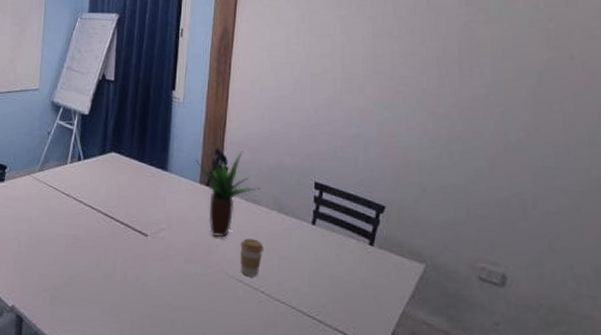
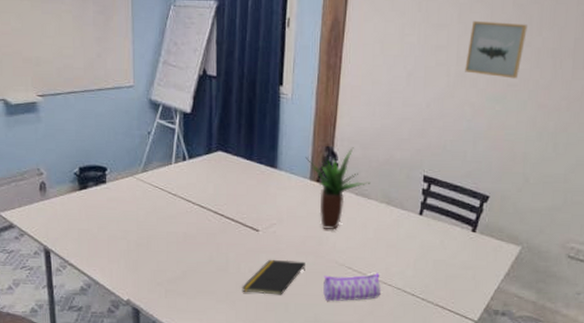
notepad: none [127,267,194,309] -> present [242,259,305,295]
pencil case: none [212,287,274,320] -> present [323,272,381,302]
coffee cup: present [240,238,264,277] -> none [349,230,373,264]
wall art: none [351,31,409,86] -> present [465,20,527,79]

